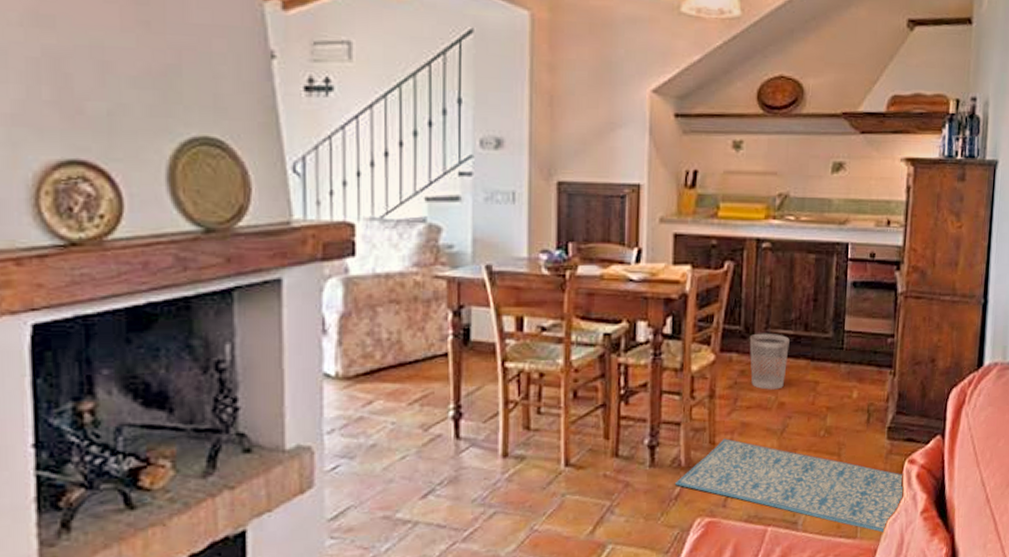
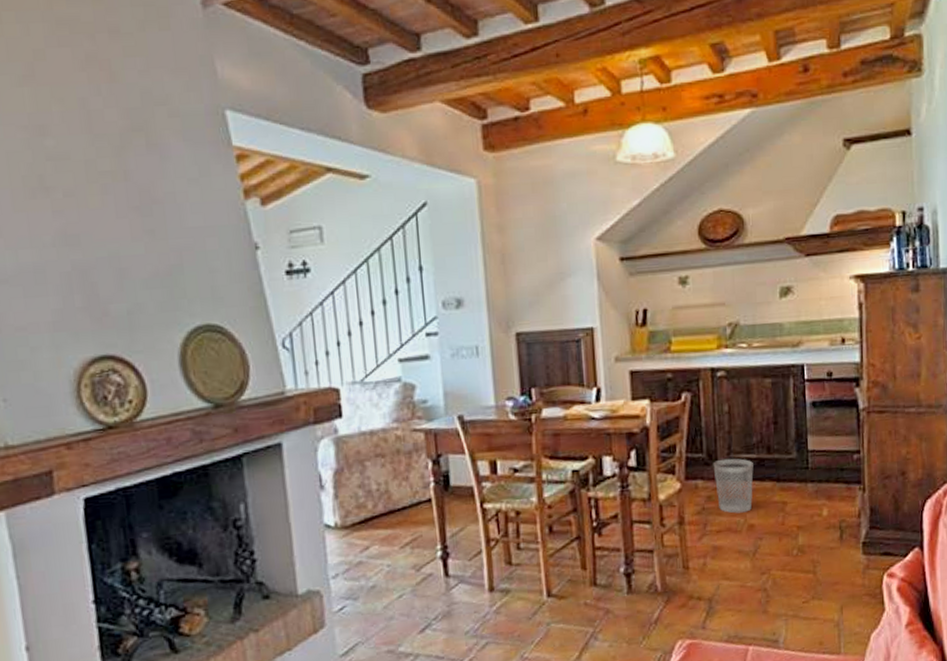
rug: present [675,438,904,534] -> none [654,562,884,648]

